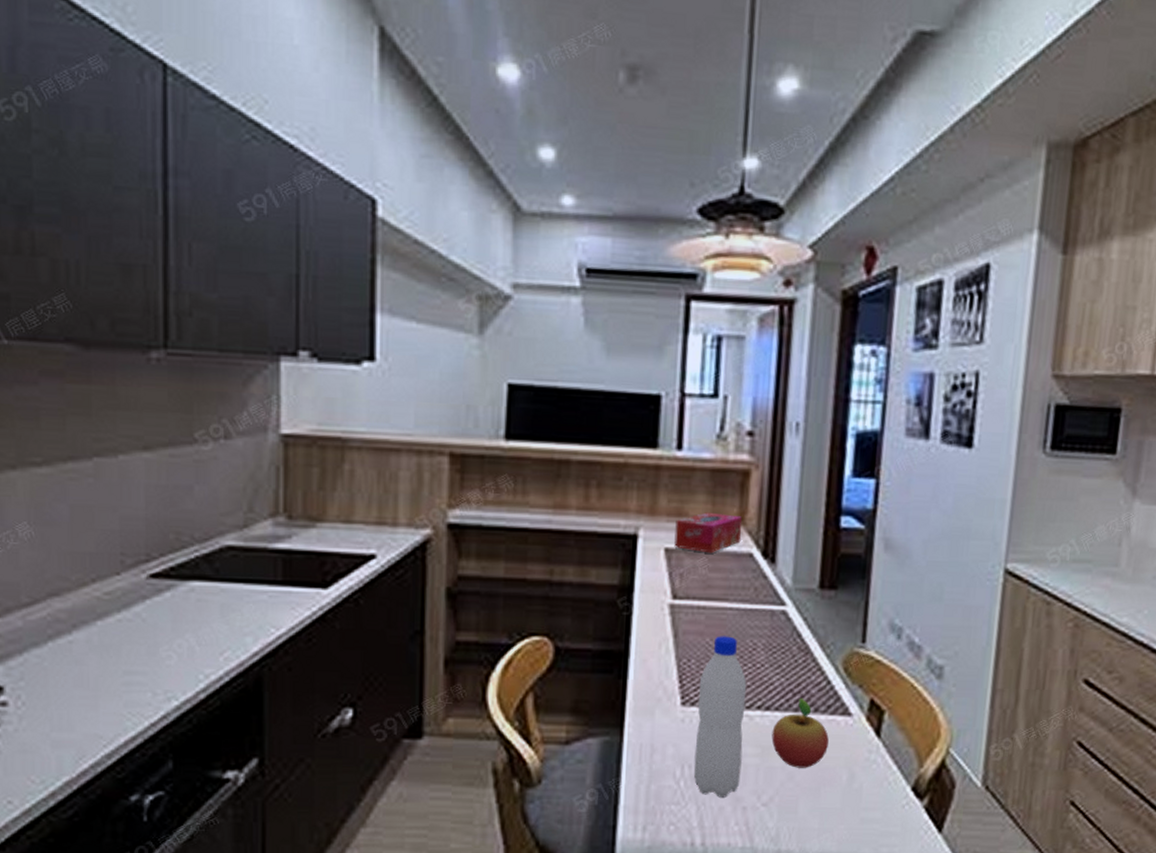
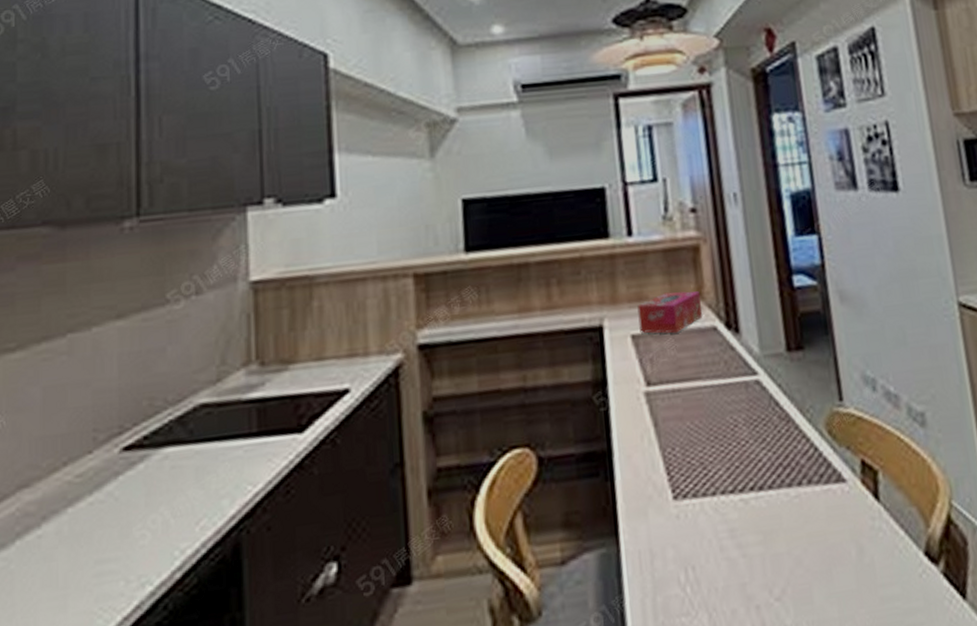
water bottle: present [693,636,747,798] -> none [687,416,748,599]
fruit: present [771,697,829,768] -> none [770,470,830,551]

